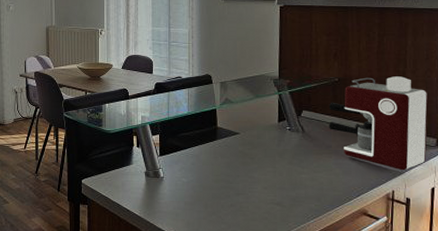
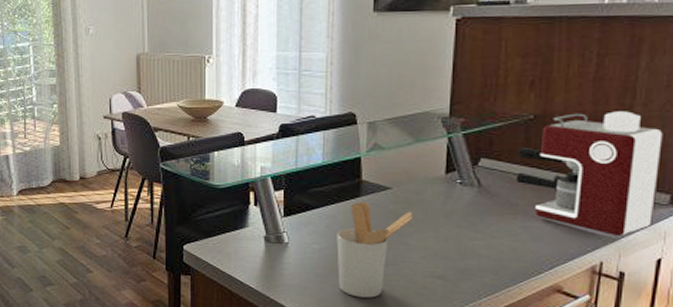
utensil holder: none [200,144,256,222] -> present [337,202,413,298]

